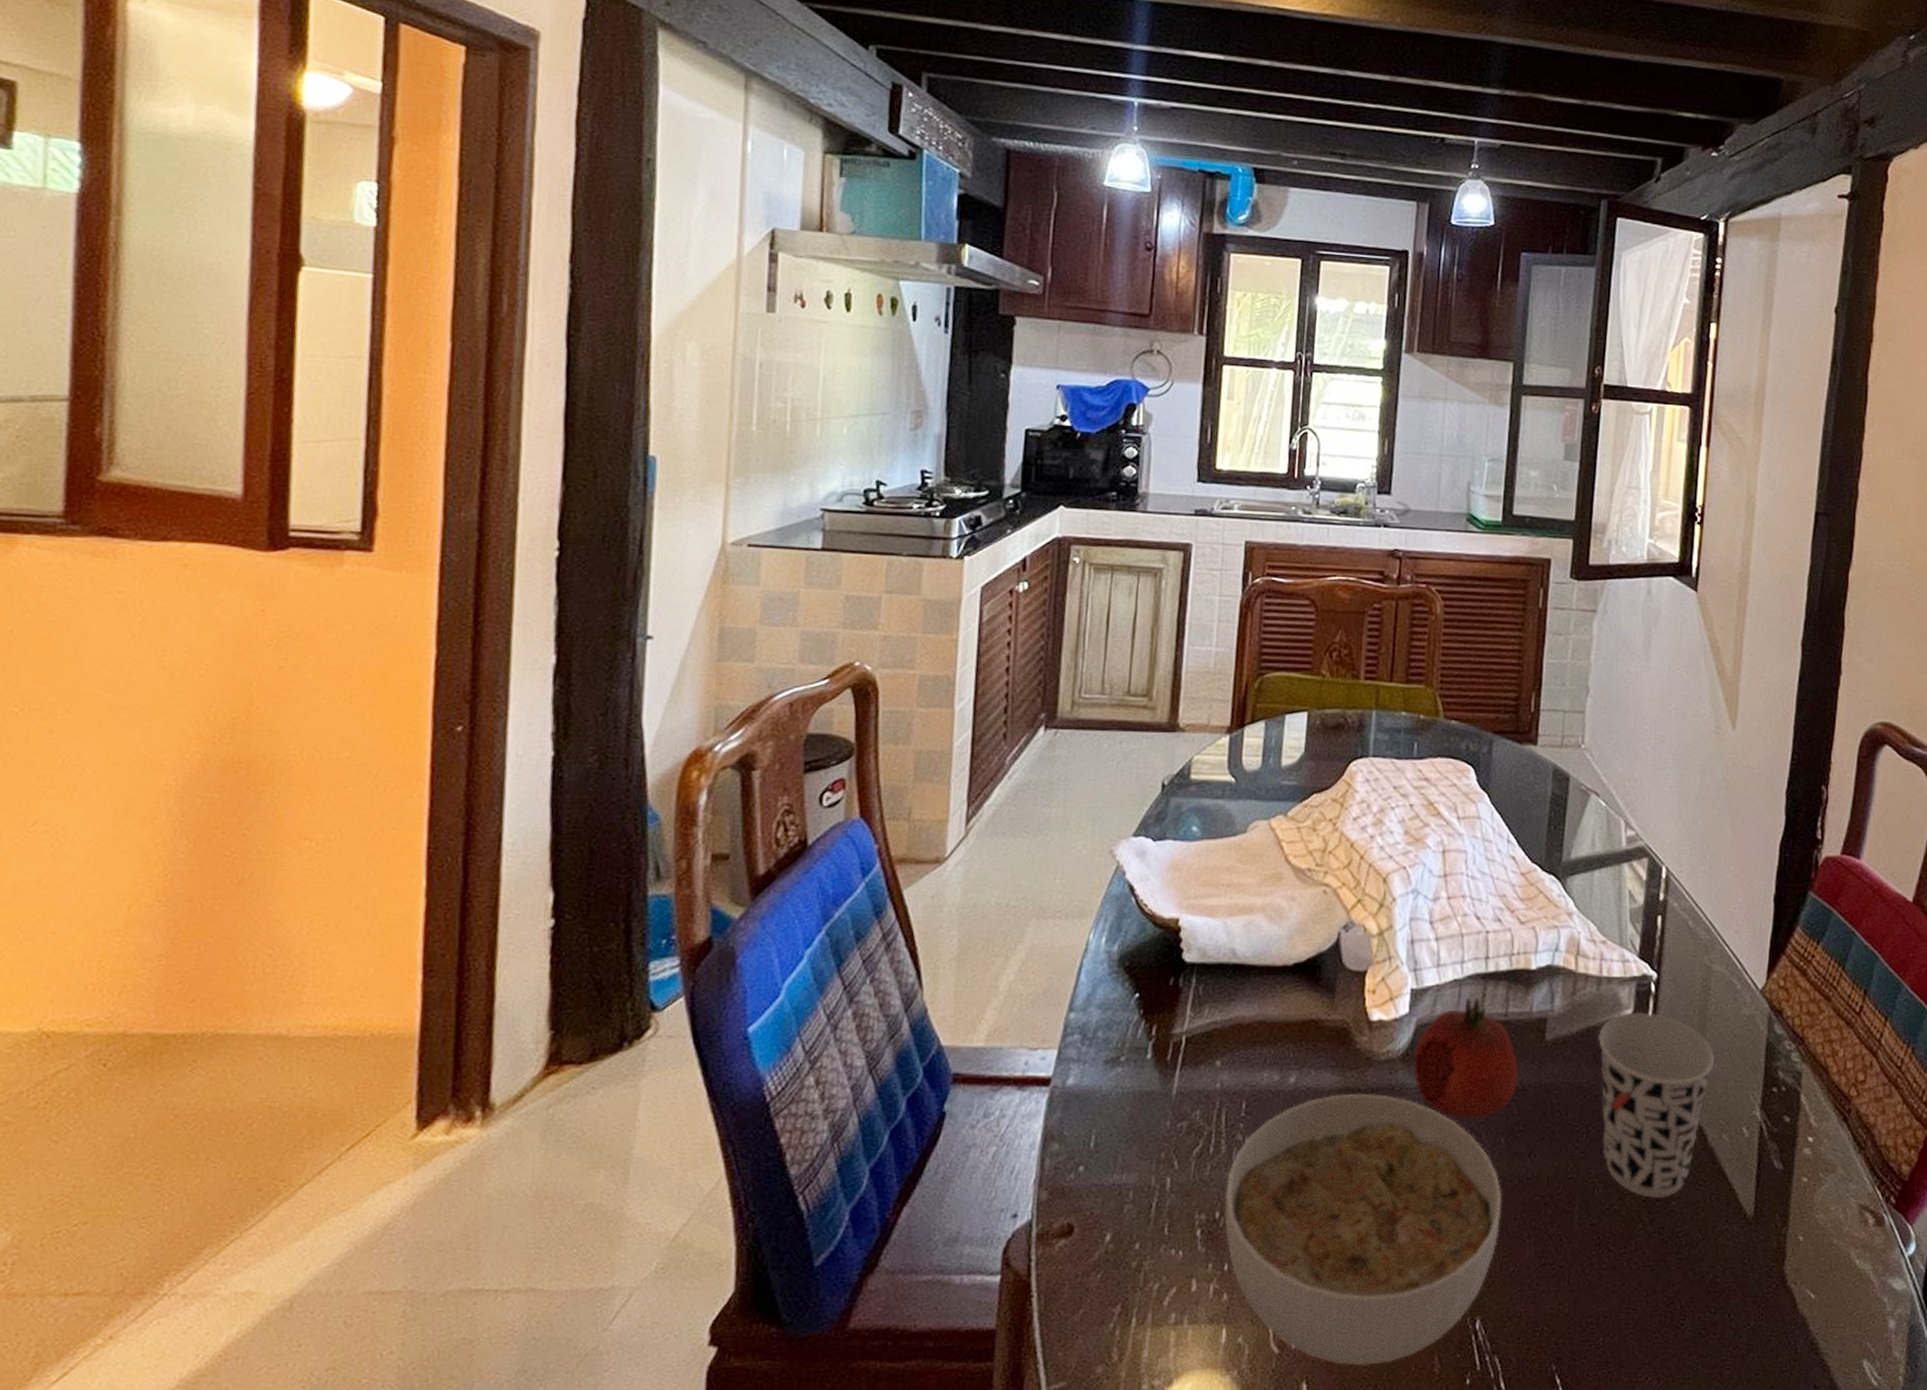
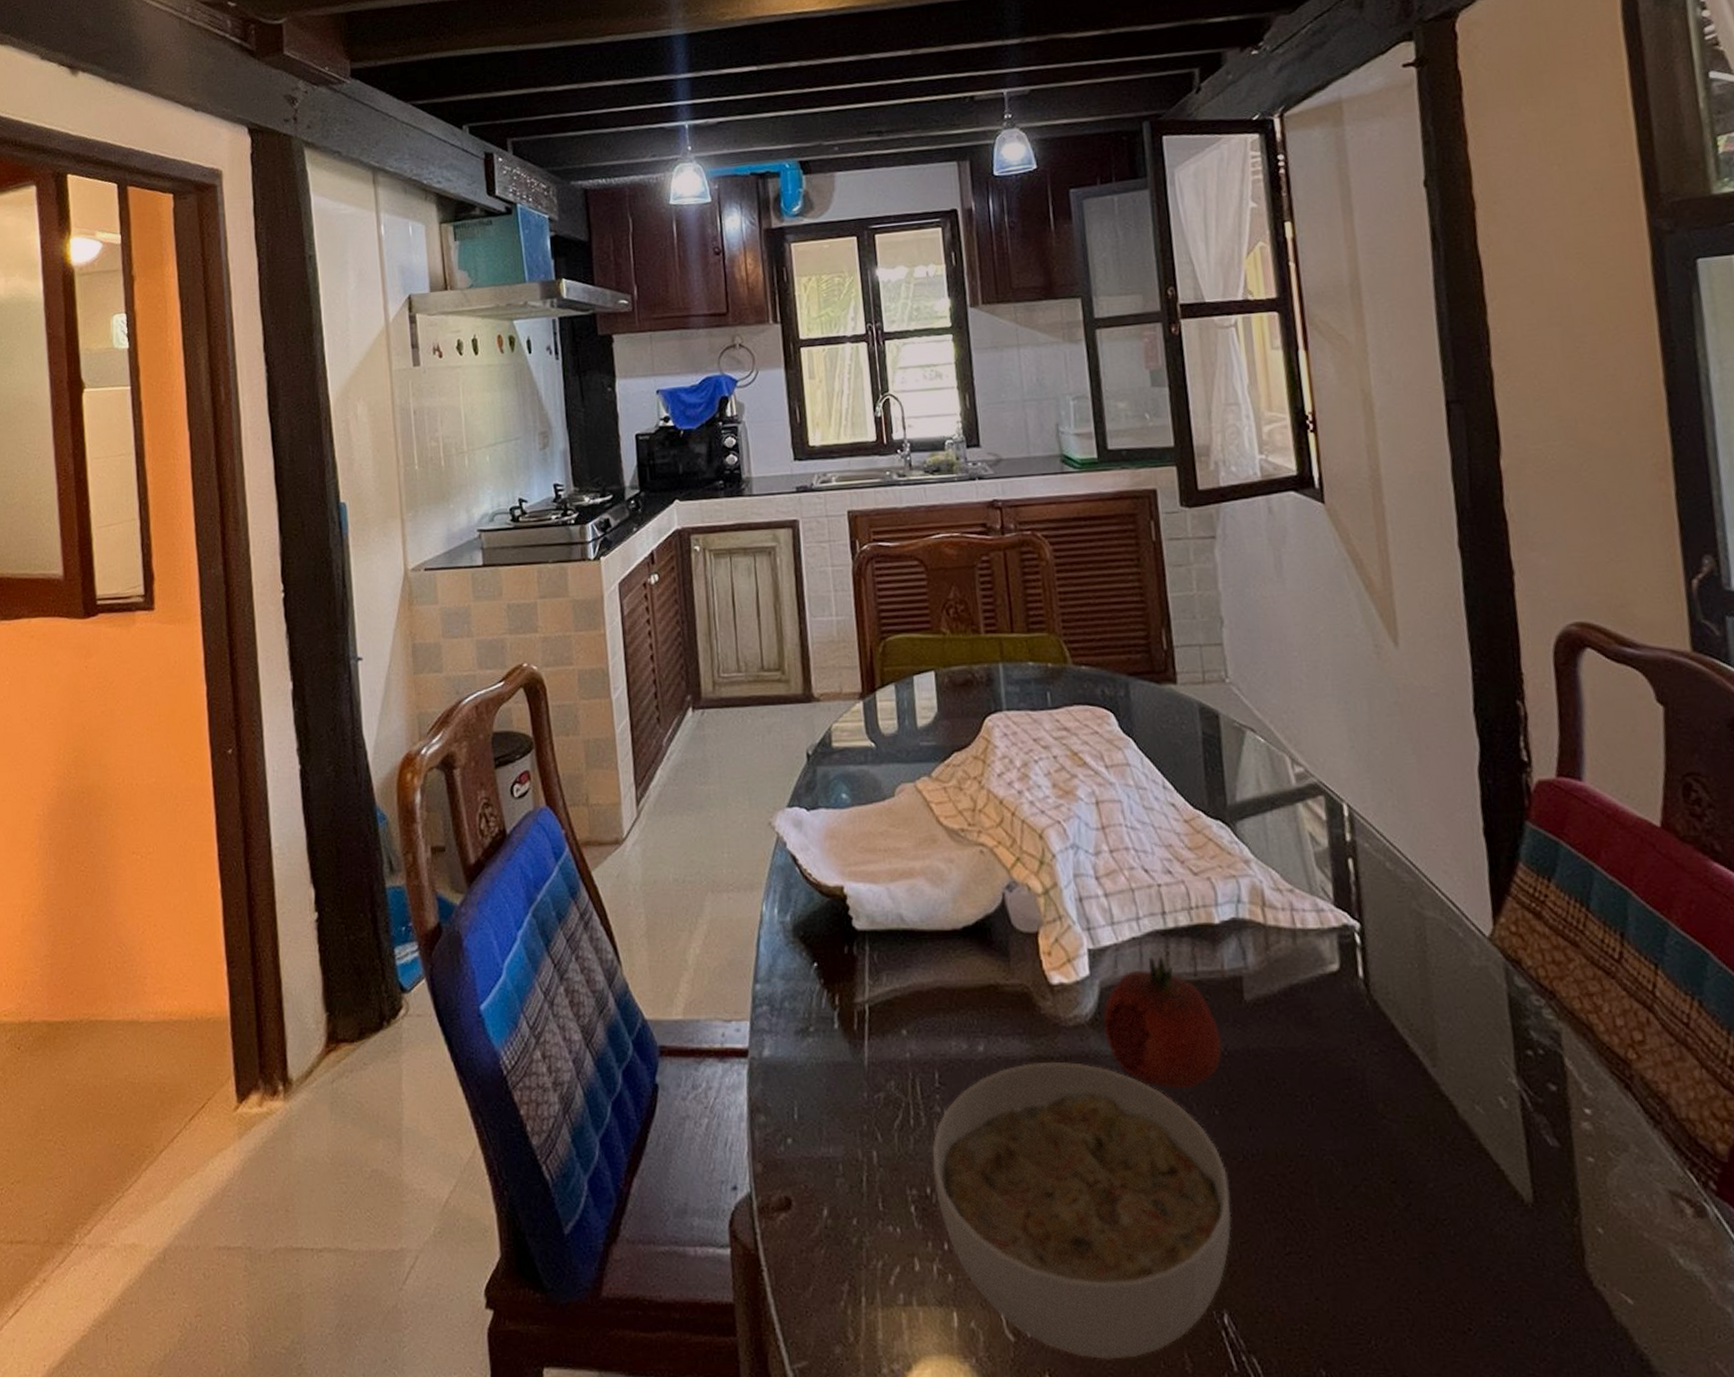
cup: present [1597,1012,1715,1199] -> none [1303,967,1449,1180]

